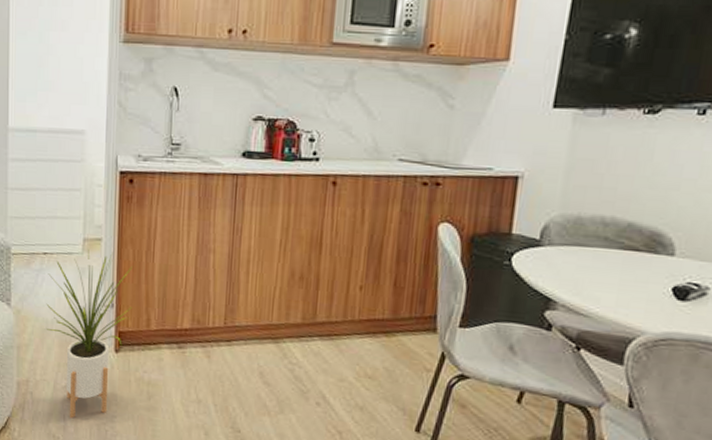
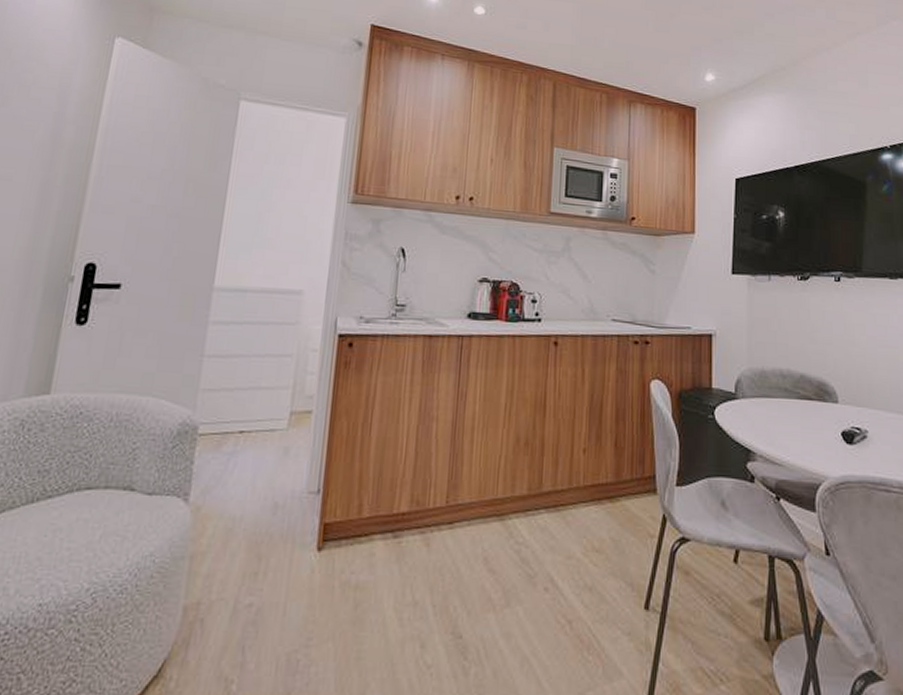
house plant: present [46,248,132,419] -> none [233,423,346,650]

